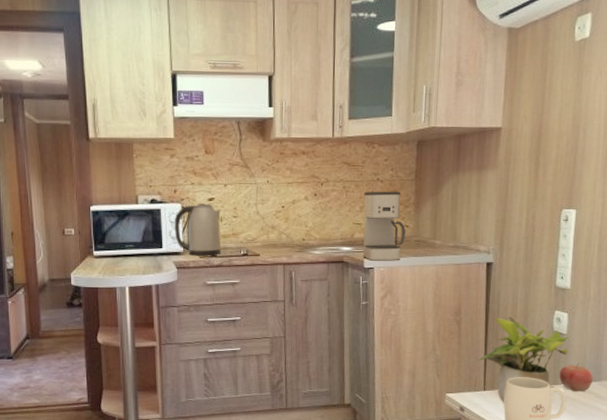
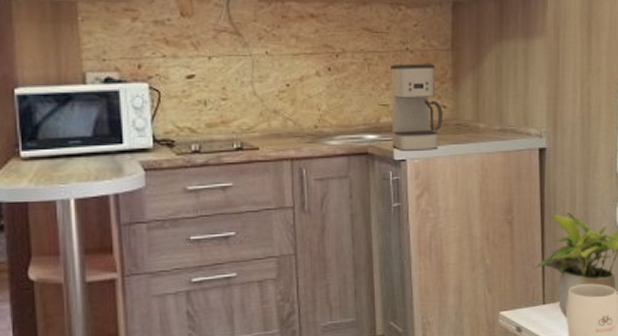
kettle: present [174,203,222,256] -> none [139,82,207,153]

